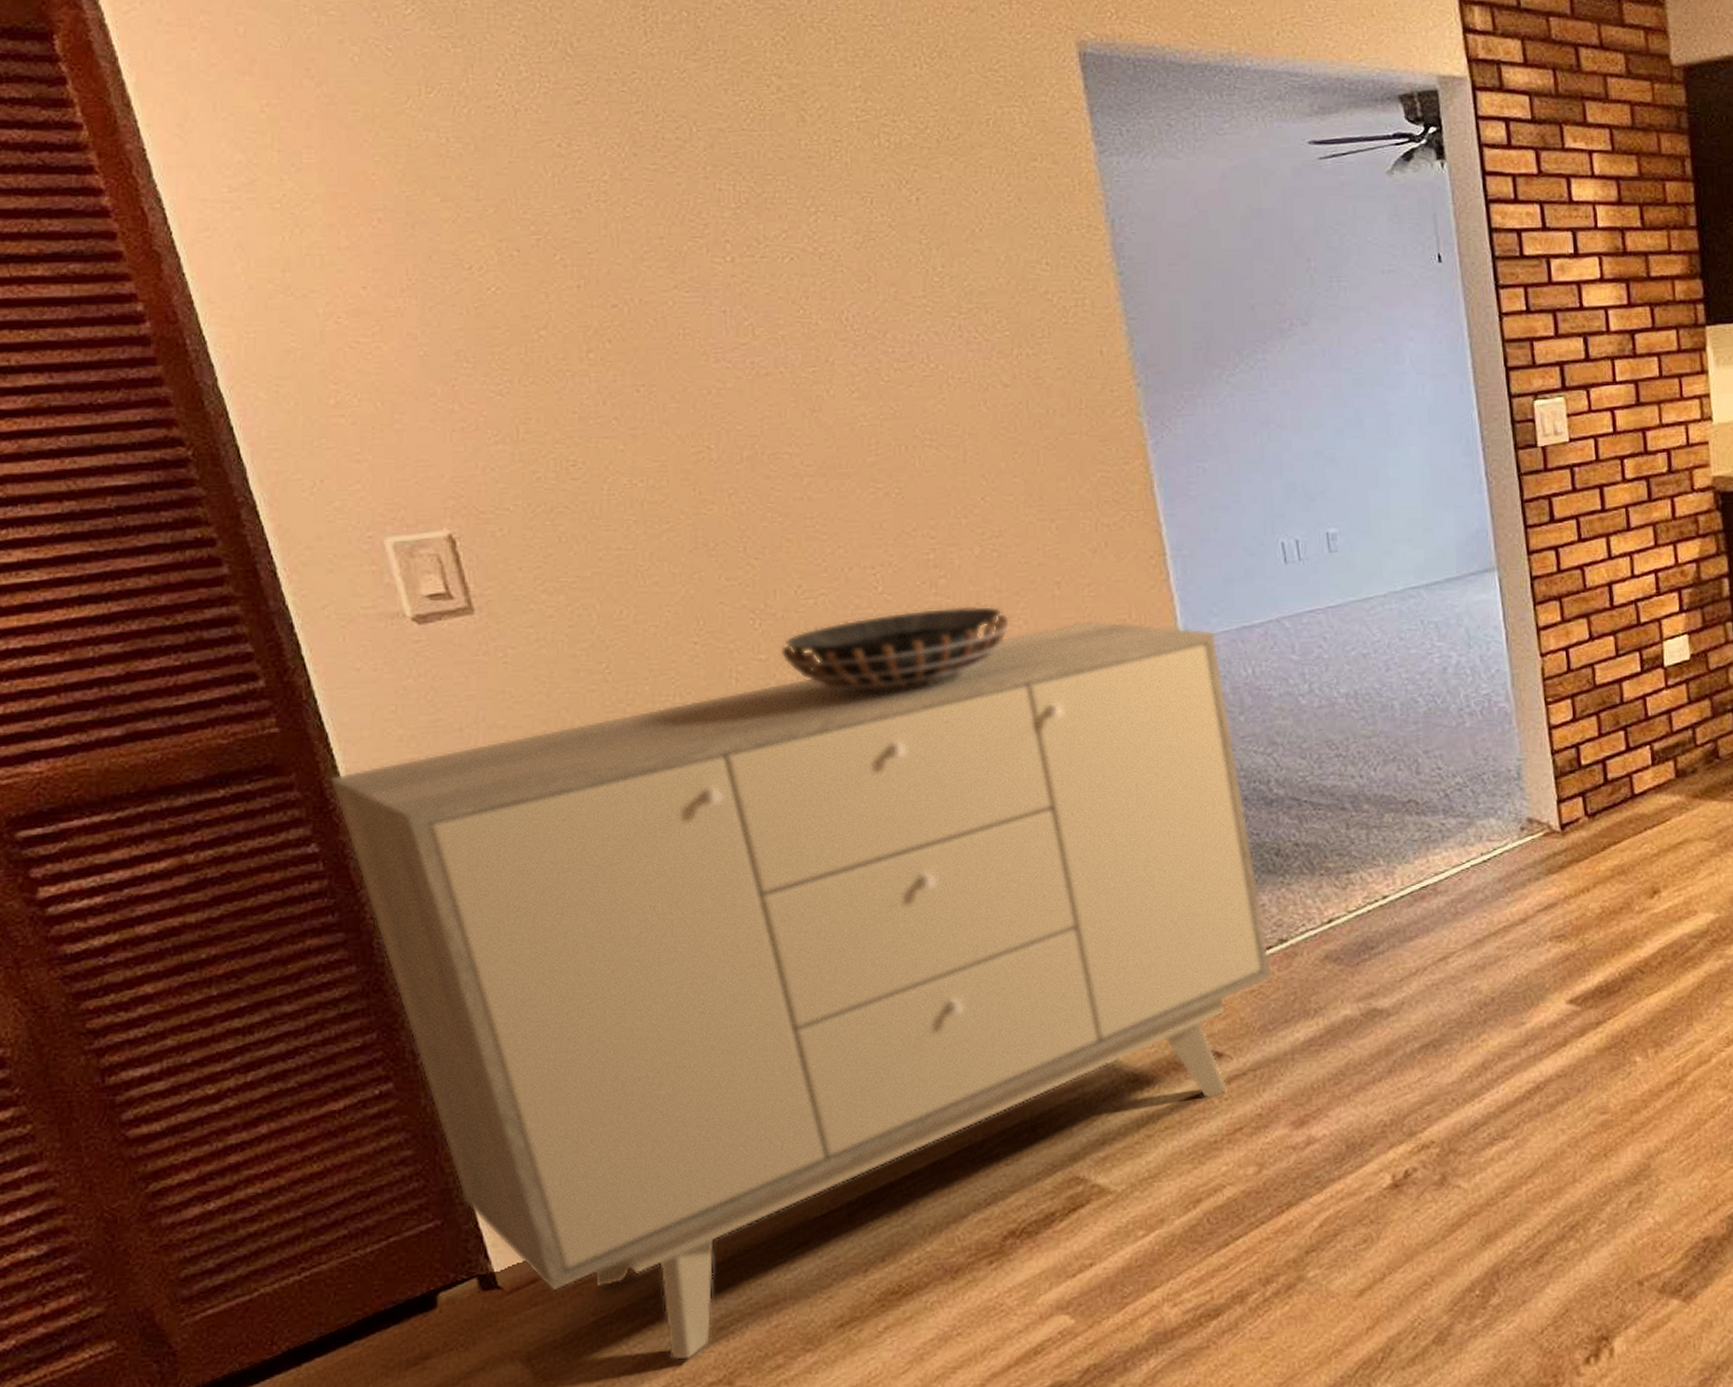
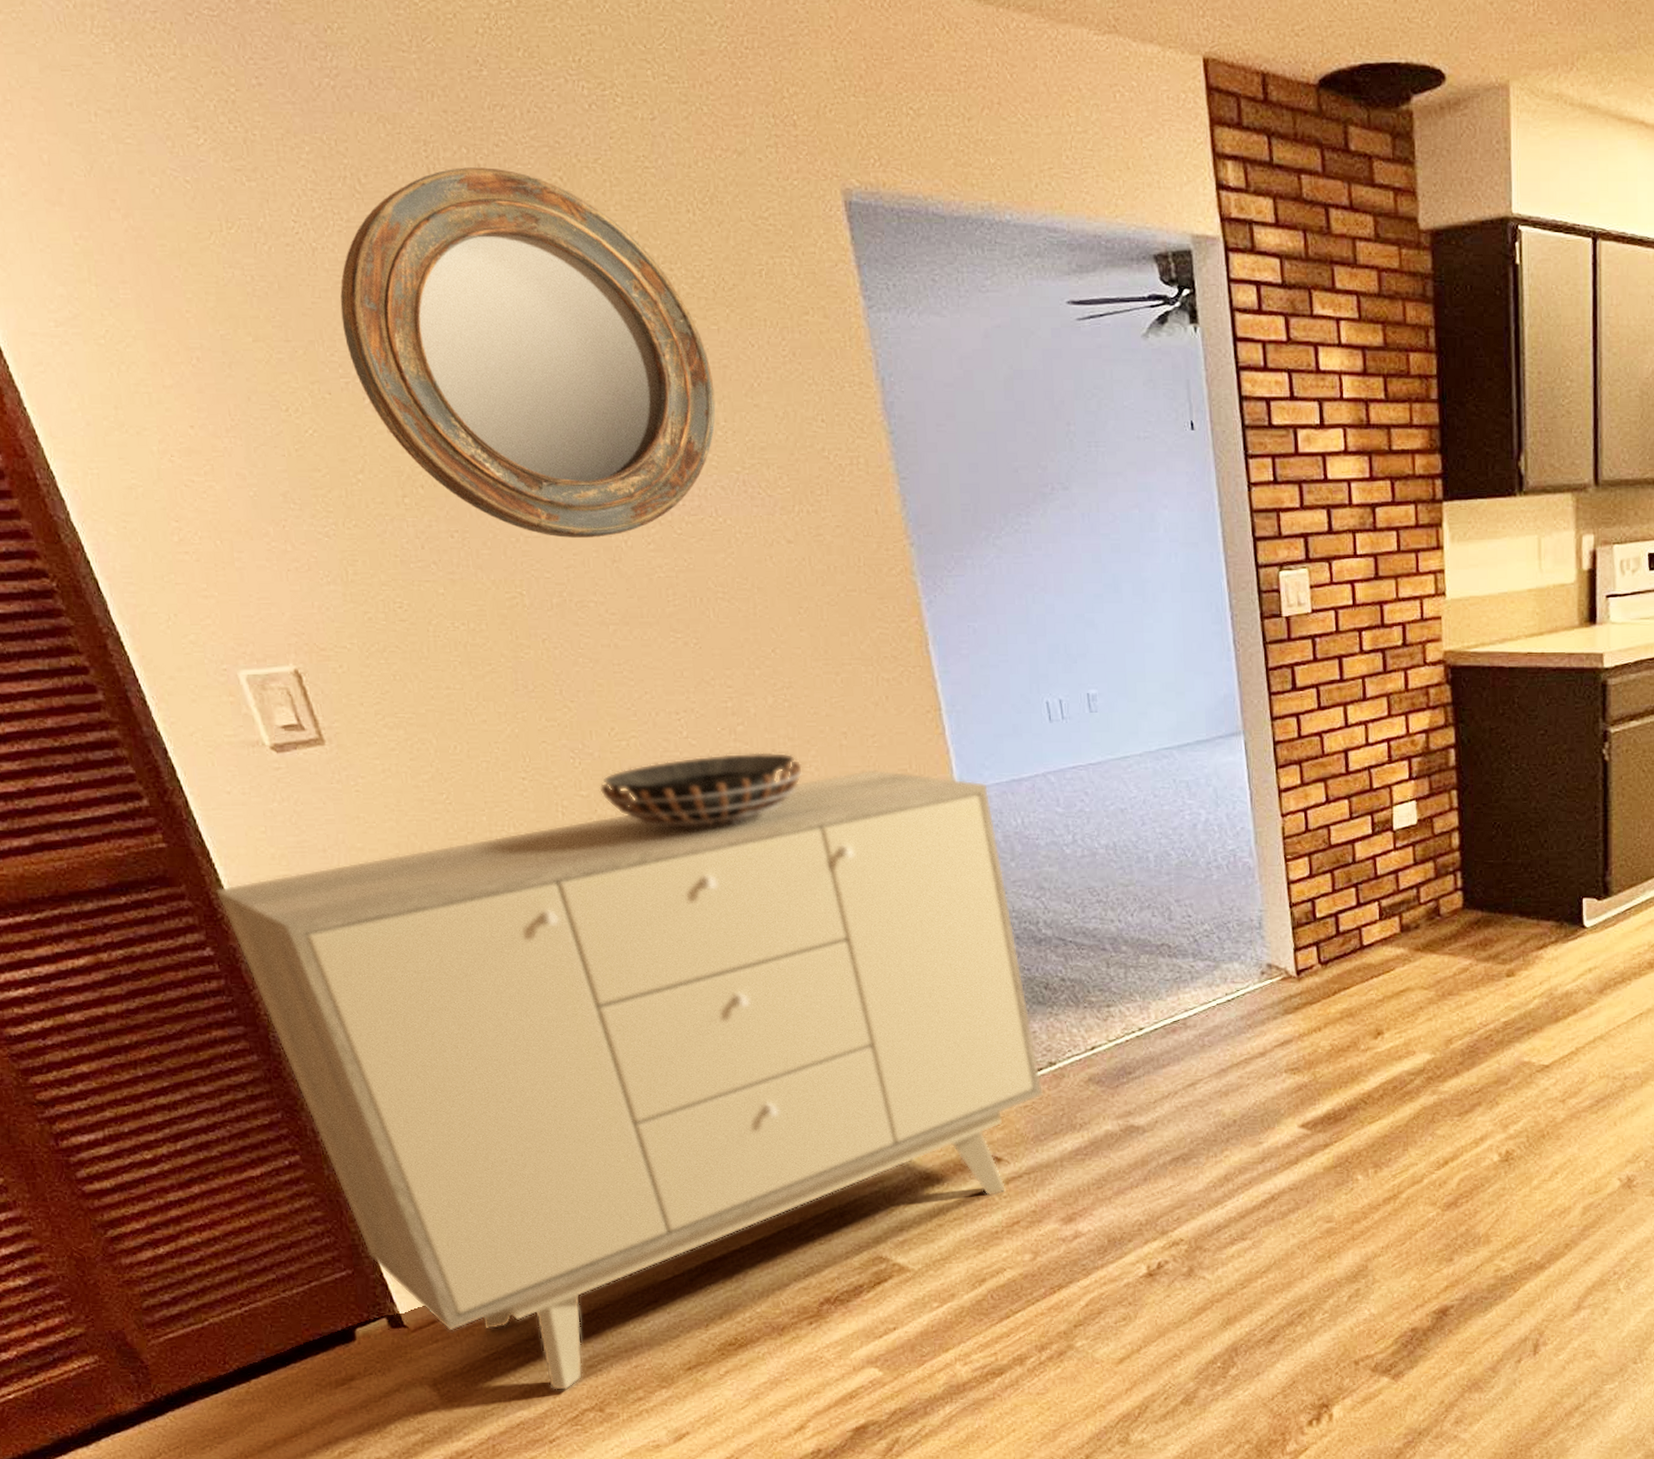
home mirror: none [539,29,933,389] -> present [340,167,716,538]

